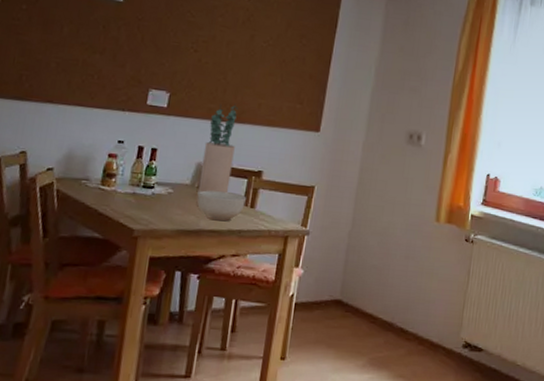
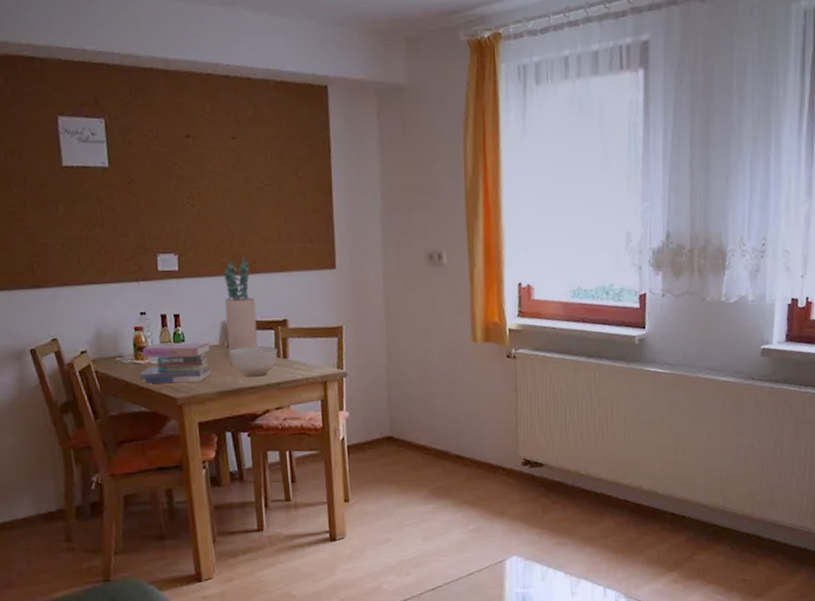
books: none [100,172,181,217] -> present [139,342,211,384]

